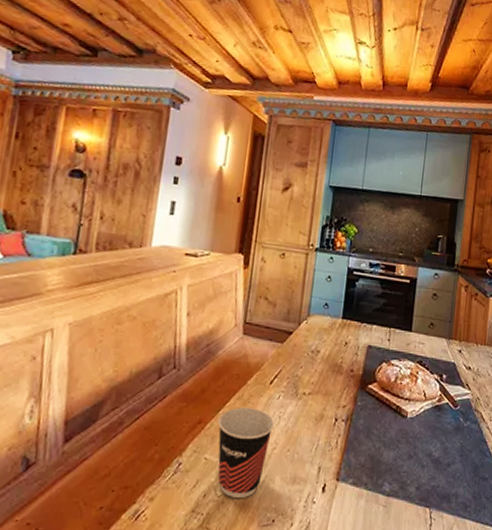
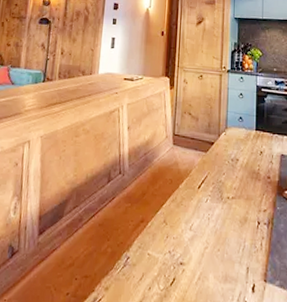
cup: present [217,407,274,499] -> none [157,209,204,294]

